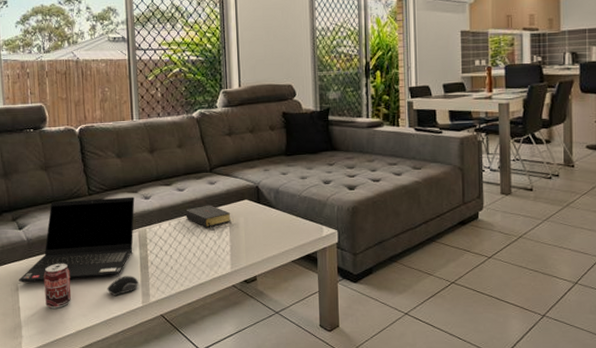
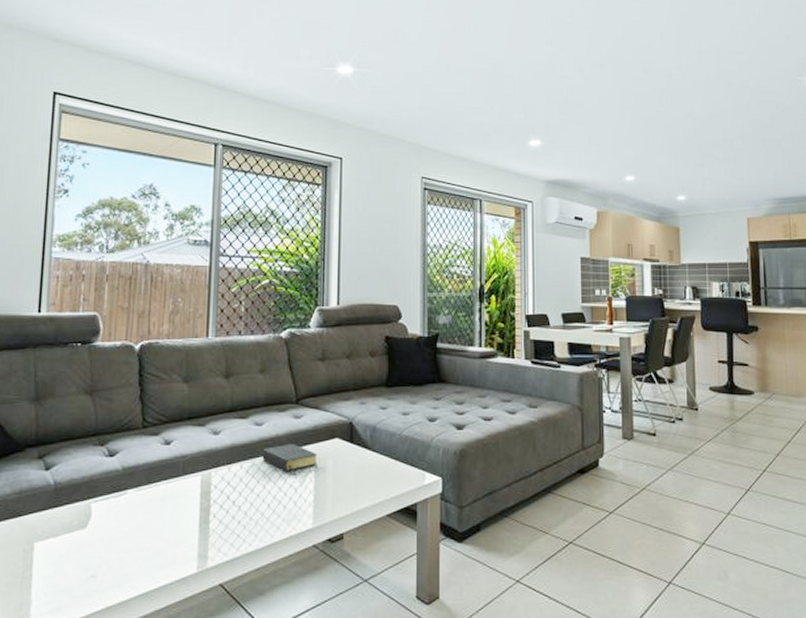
laptop computer: present [18,197,135,283] -> none [35,431,201,541]
beverage can: present [43,264,72,309] -> none [68,516,107,576]
computer mouse: present [107,276,138,296] -> none [153,532,195,559]

